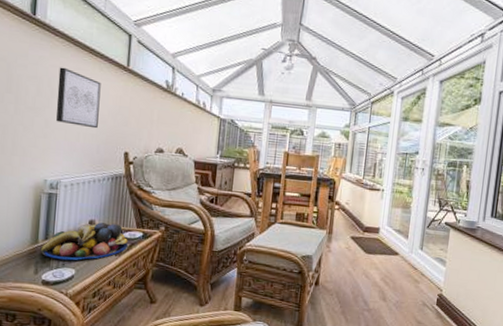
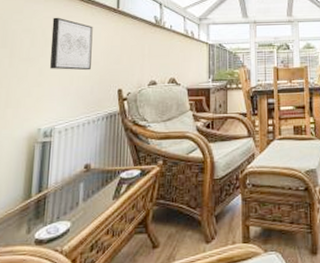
fruit bowl: present [40,222,128,261] -> none [33,165,125,213]

